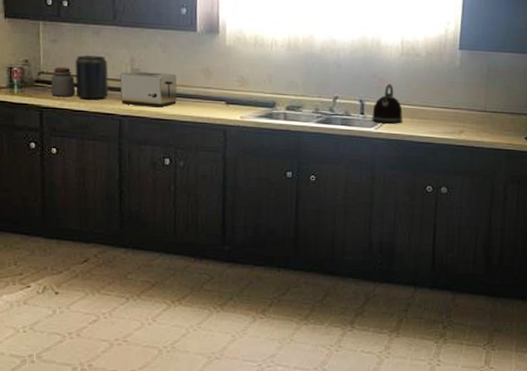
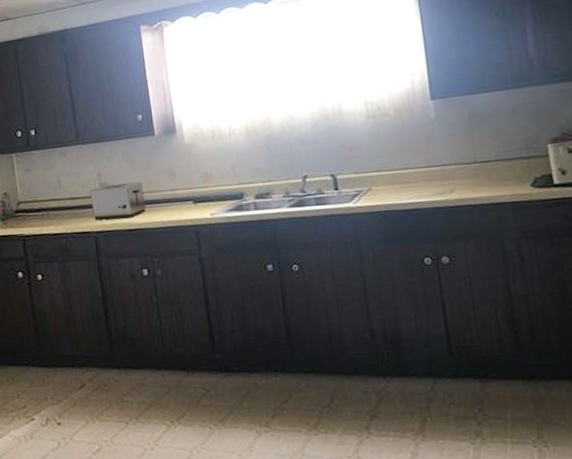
jar: present [50,66,75,97] -> none [28,193,52,224]
soda can: present [75,55,109,100] -> none [48,176,82,222]
kettle: present [372,83,403,124] -> none [347,151,383,197]

